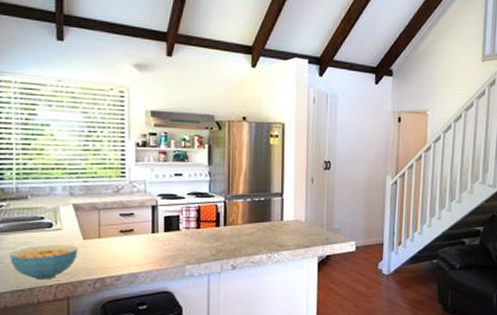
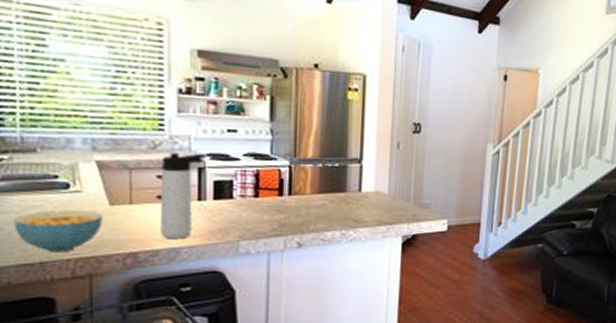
thermos bottle: none [123,194,158,266] -> present [161,153,206,240]

